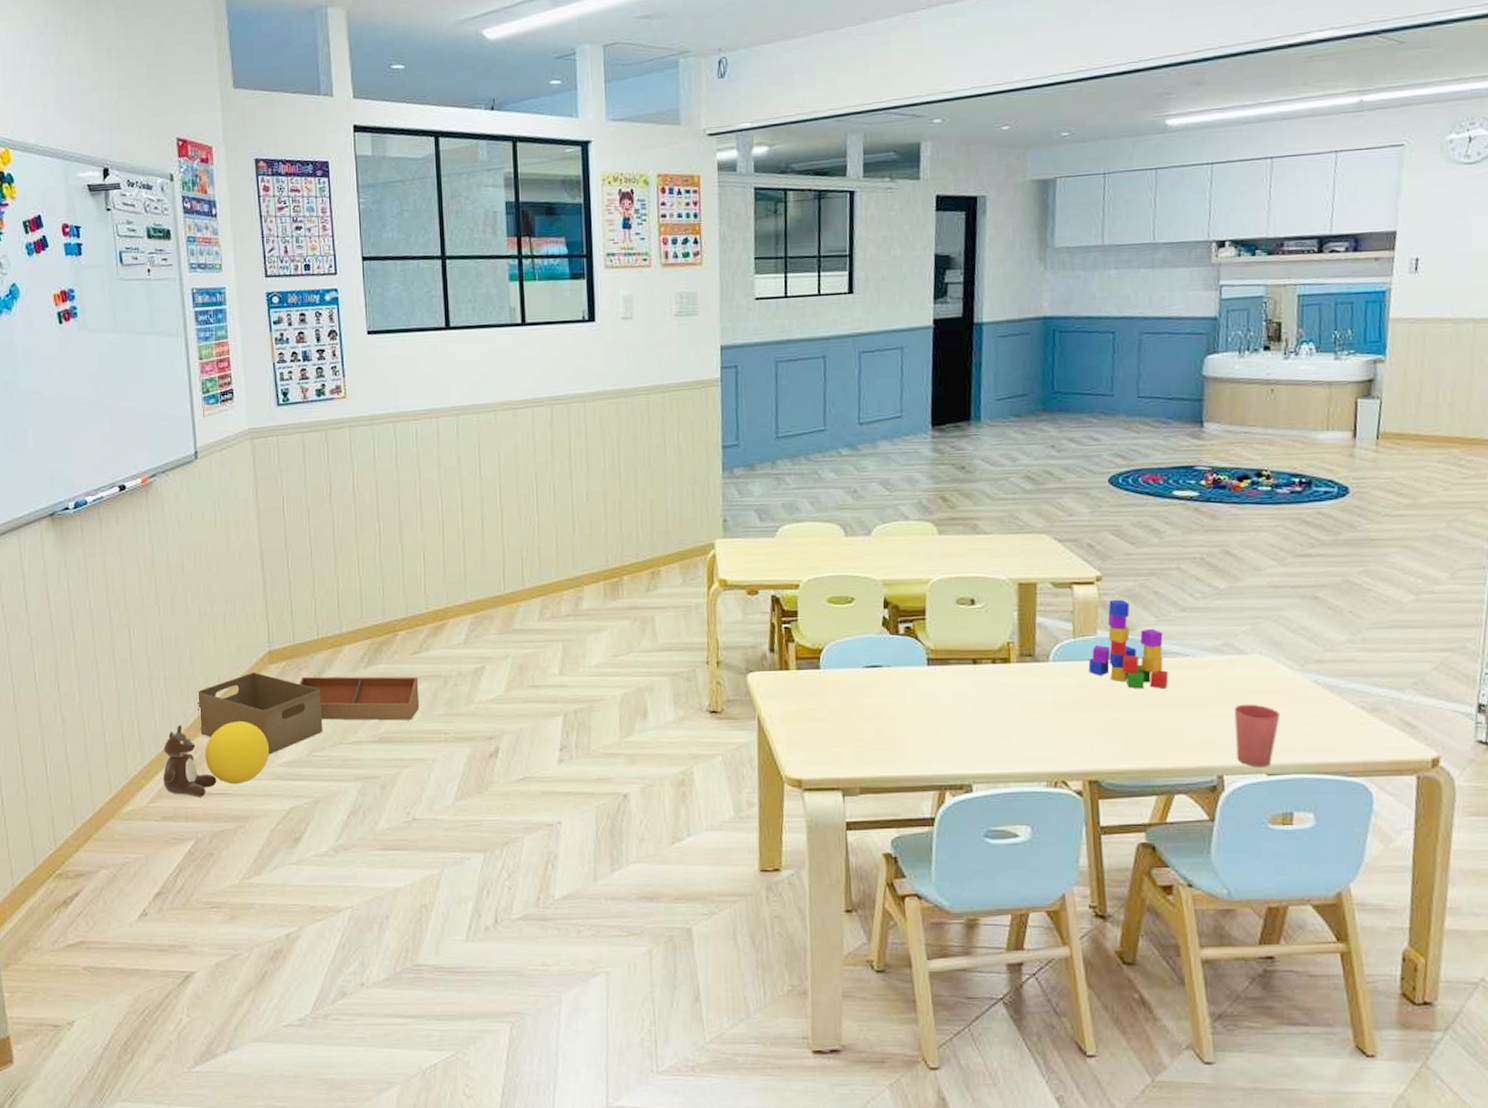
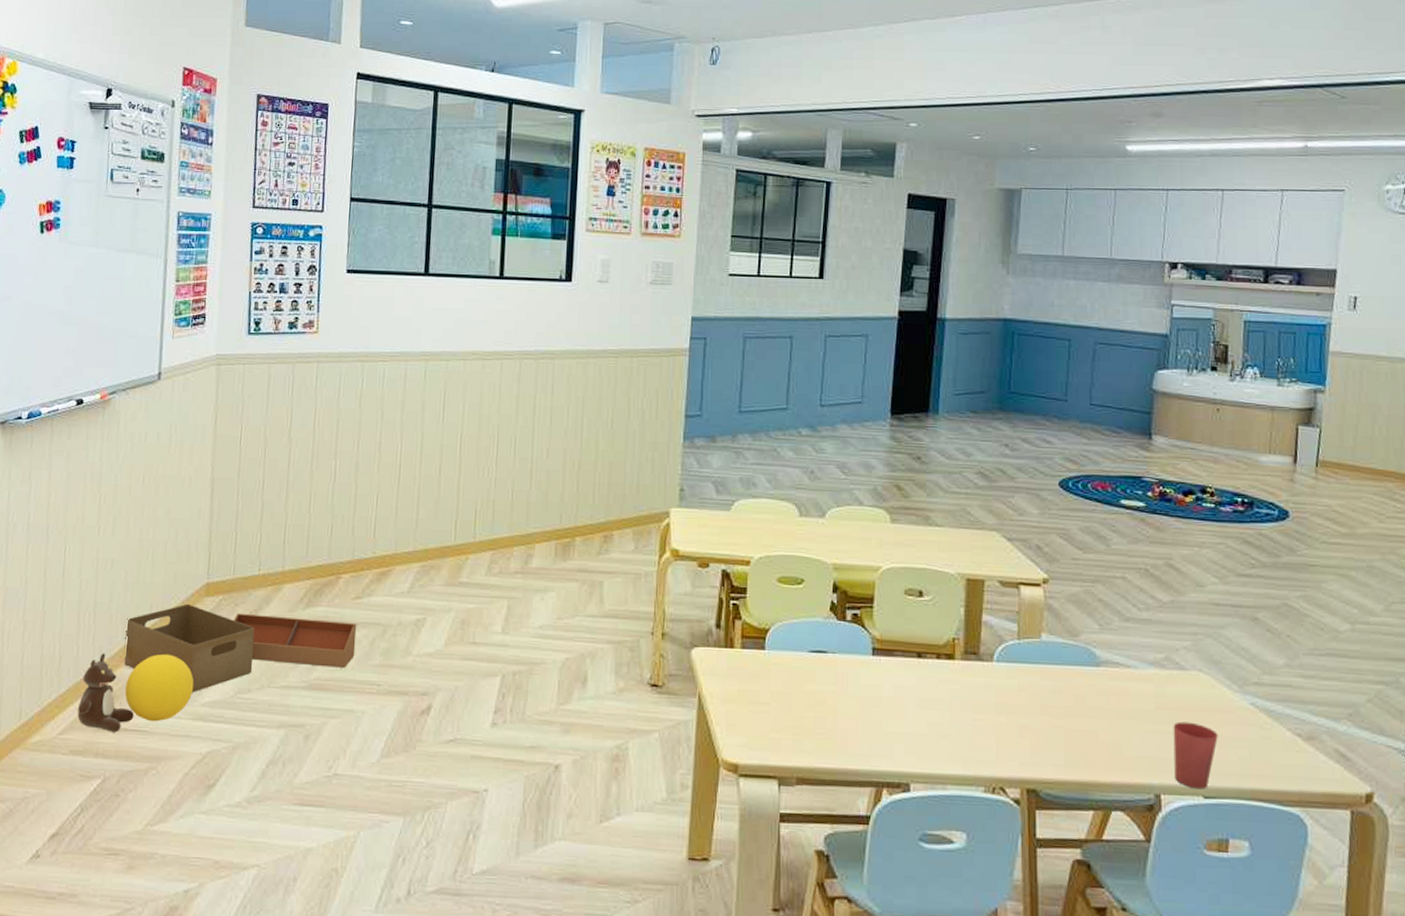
toy blocks: present [1088,599,1169,689] -> none [1031,603,1110,699]

